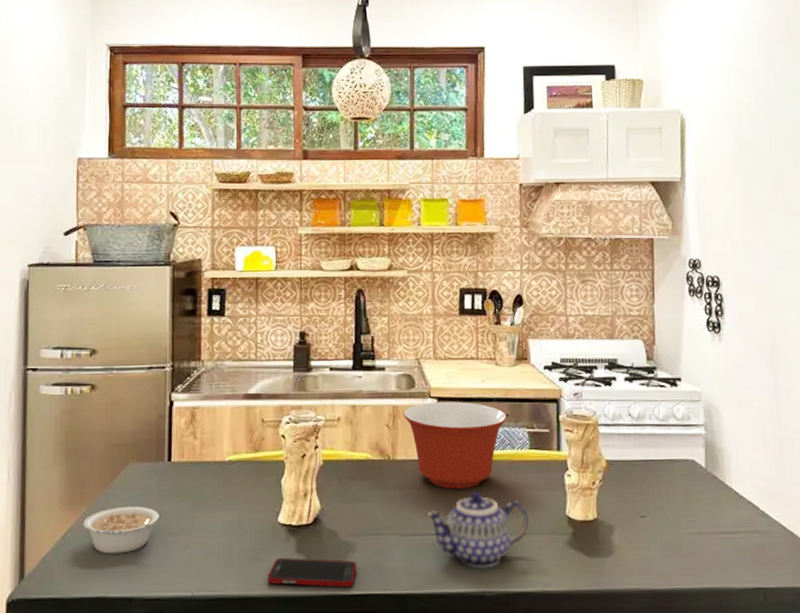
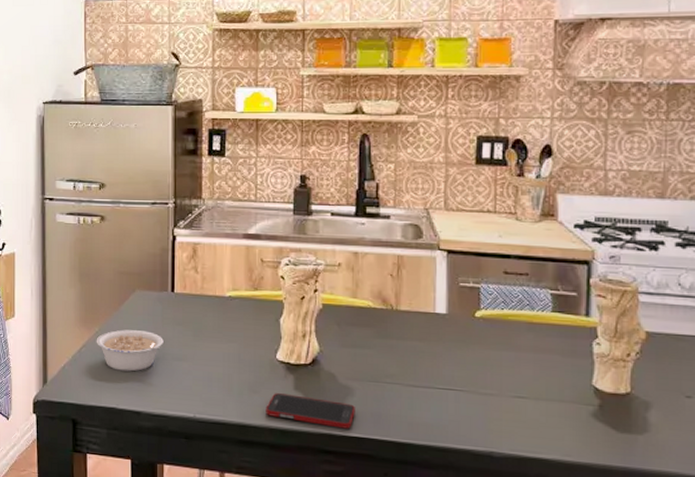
mixing bowl: present [403,401,507,489] -> none [409,254,527,346]
teapot: present [425,491,529,568] -> none [429,349,547,429]

